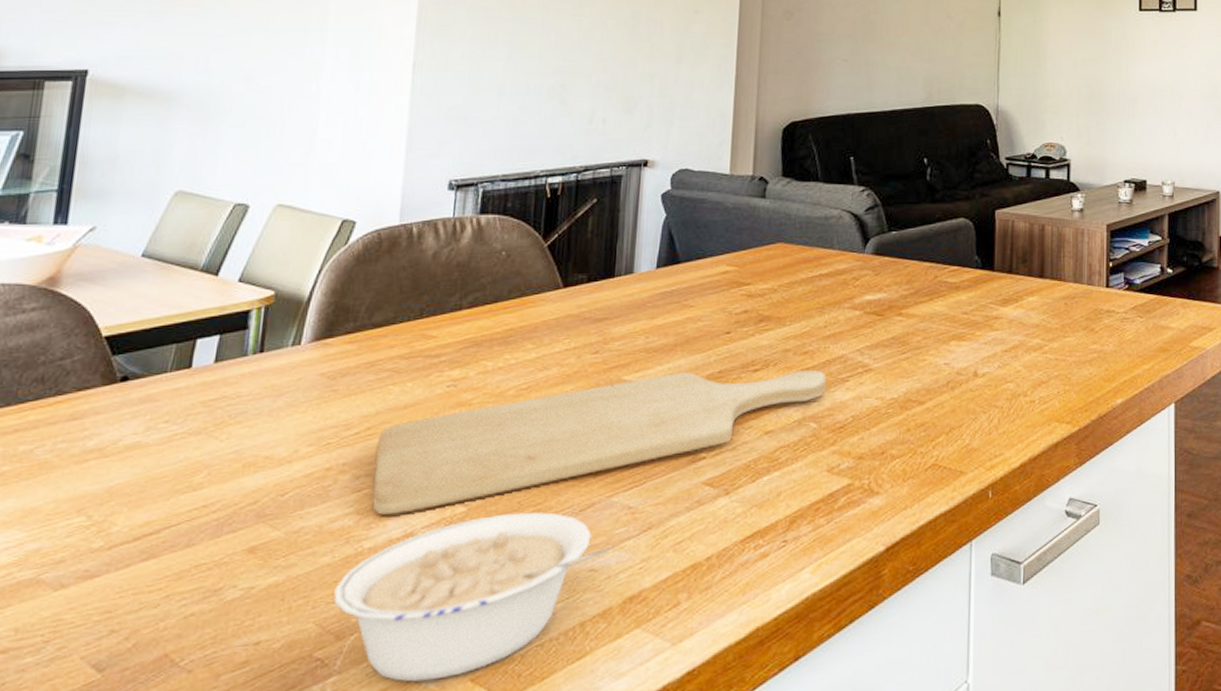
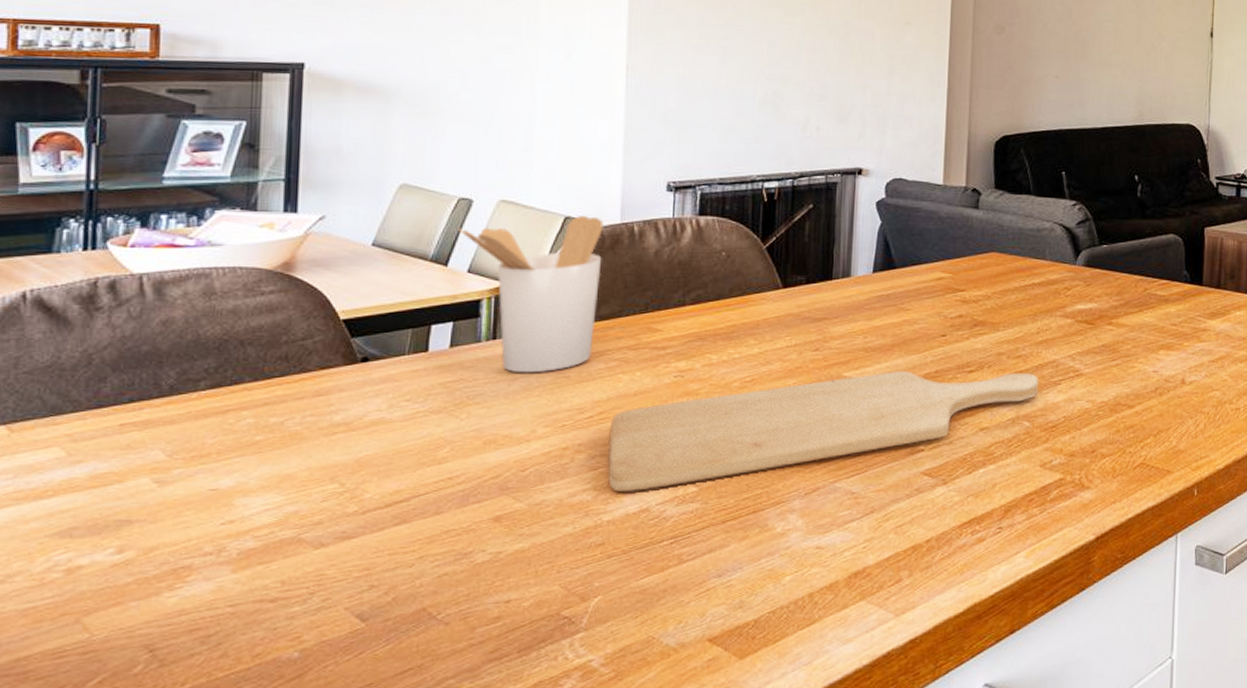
utensil holder: none [231,218,382,388] -> present [457,216,604,373]
legume: present [333,512,615,683] -> none [577,493,839,640]

